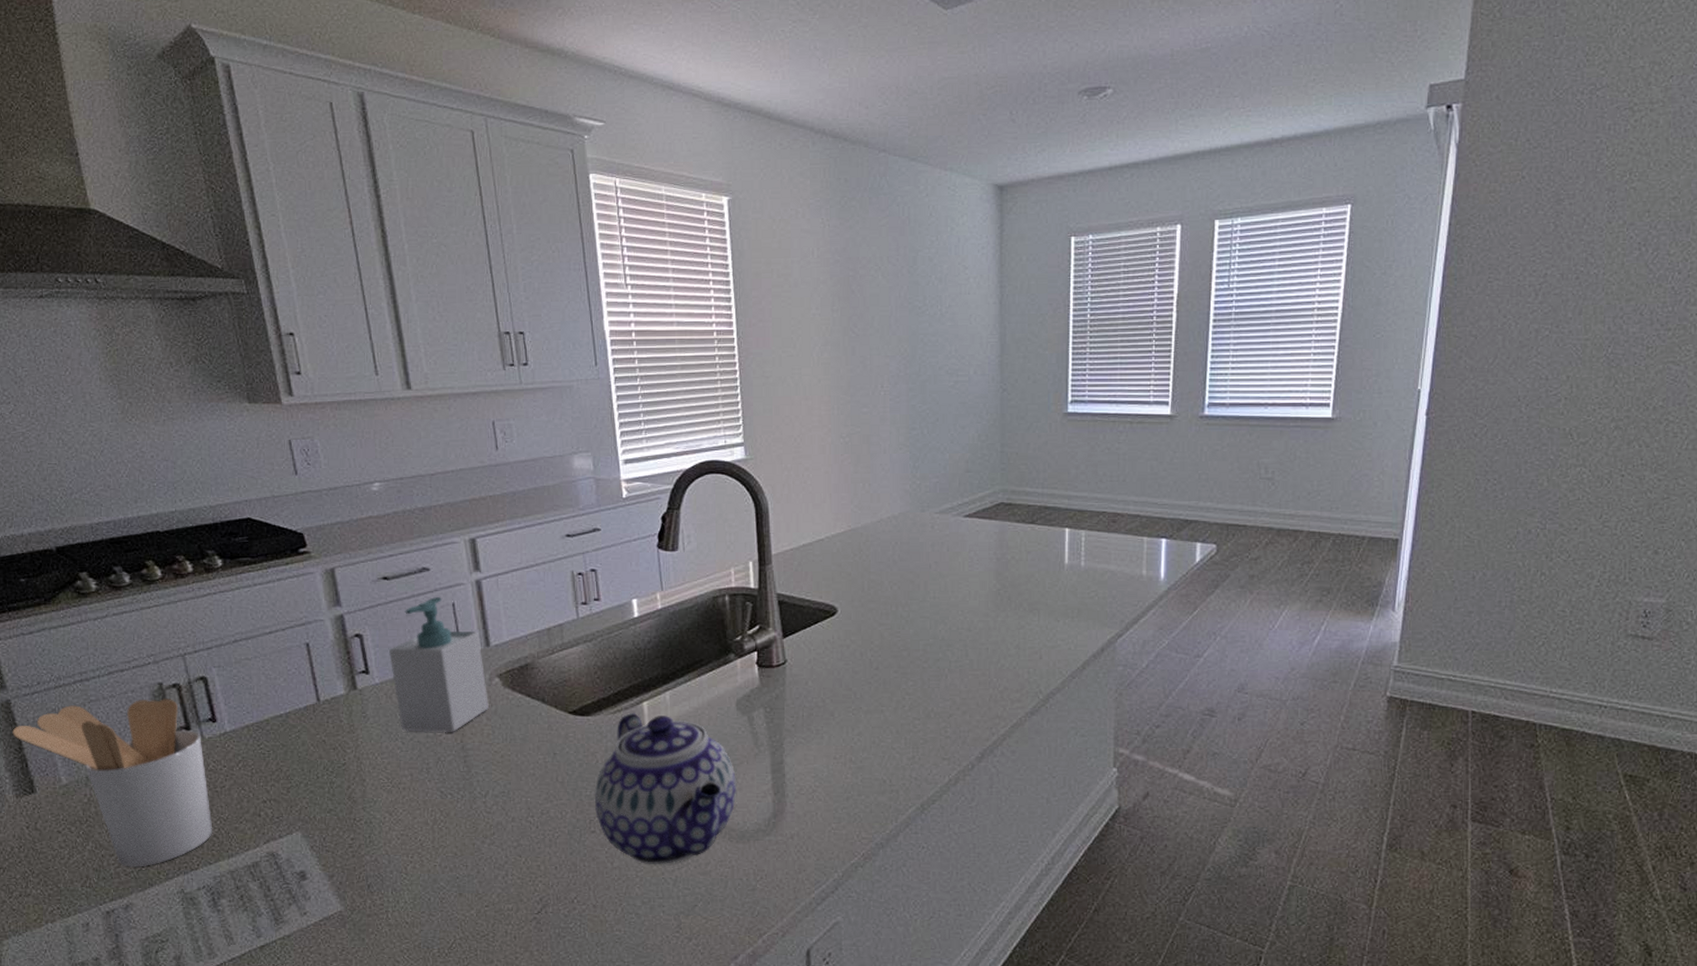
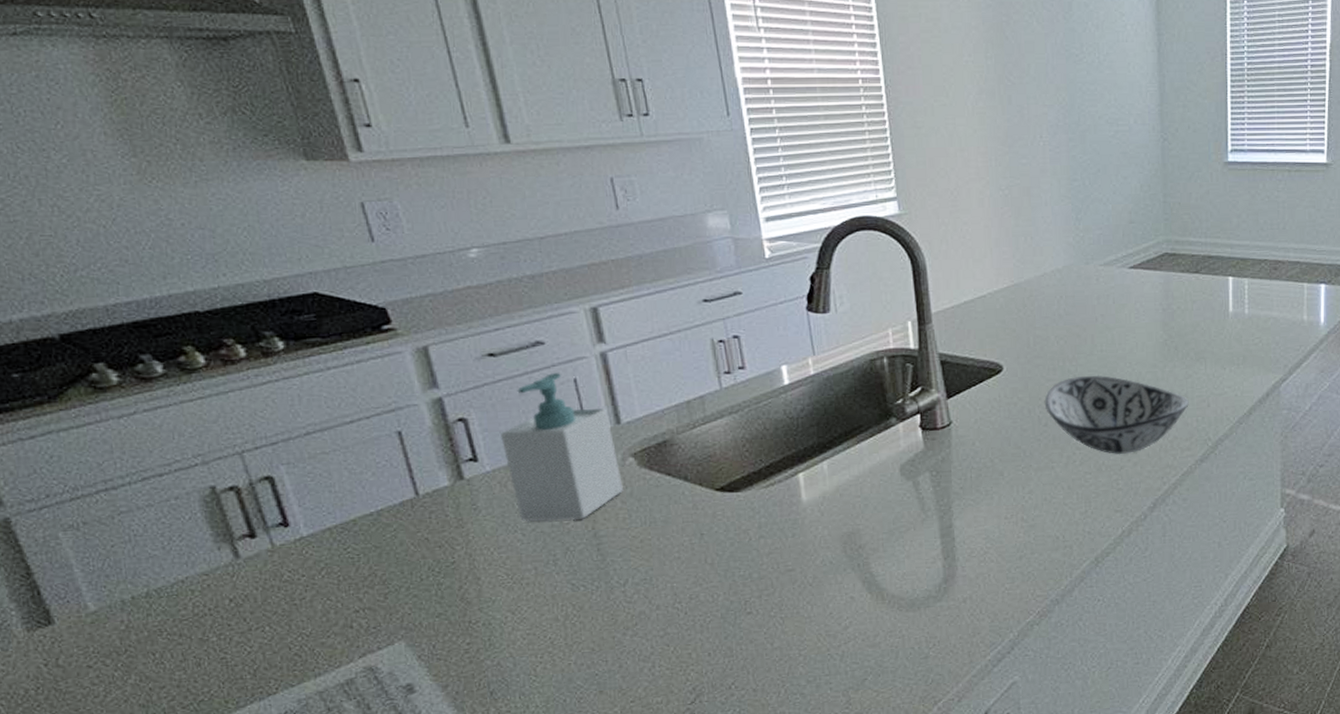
utensil holder: present [12,698,213,867] -> none [15,503,294,699]
teapot: present [595,712,737,864] -> none [749,484,904,642]
decorative bowl: none [876,621,1021,703] -> present [1044,375,1189,455]

